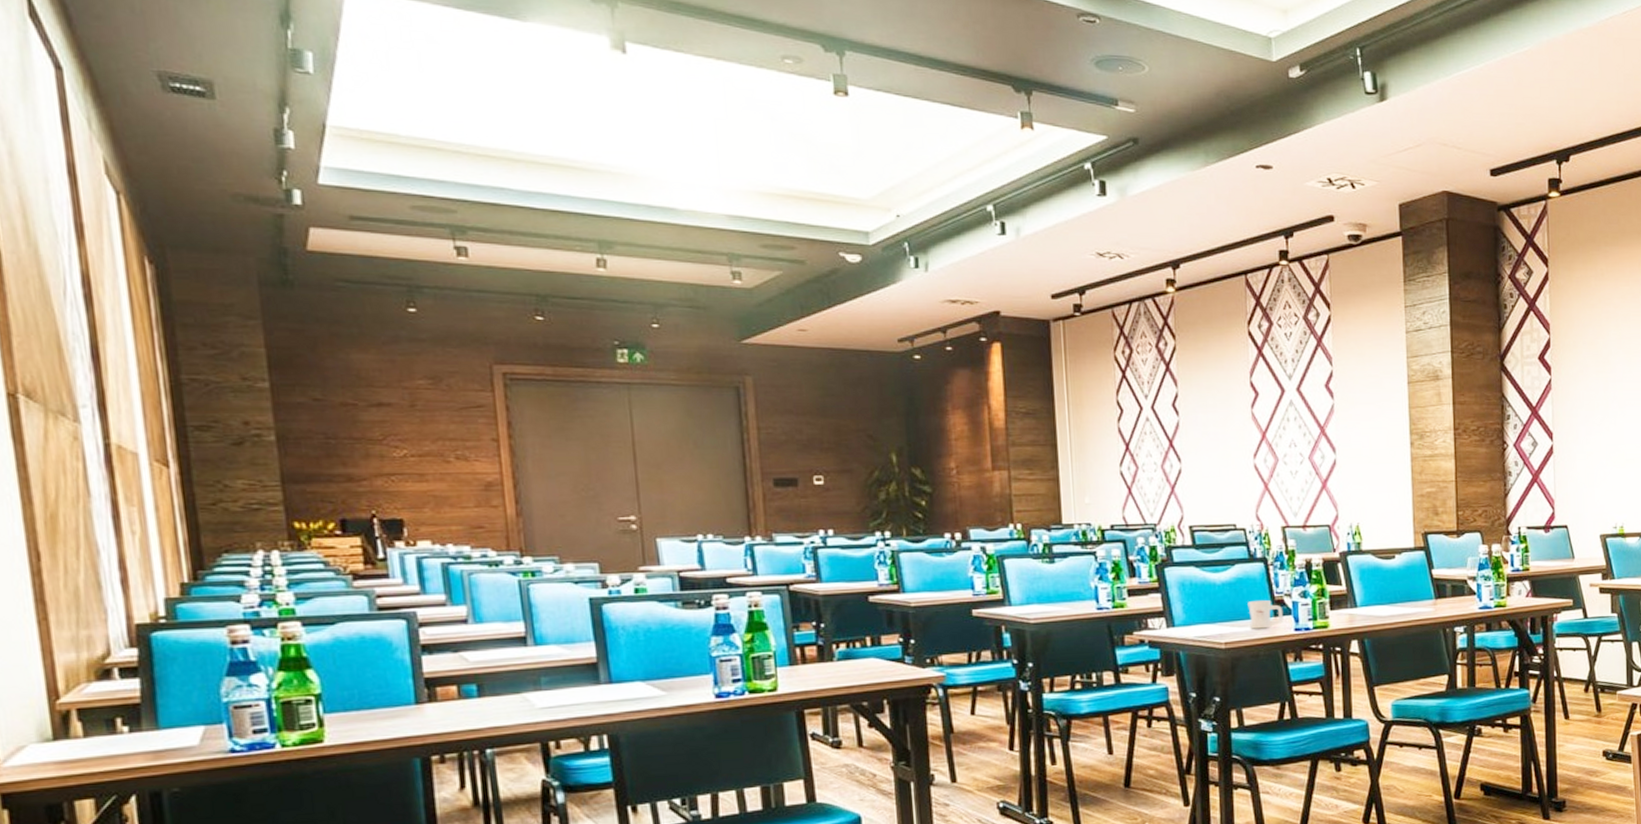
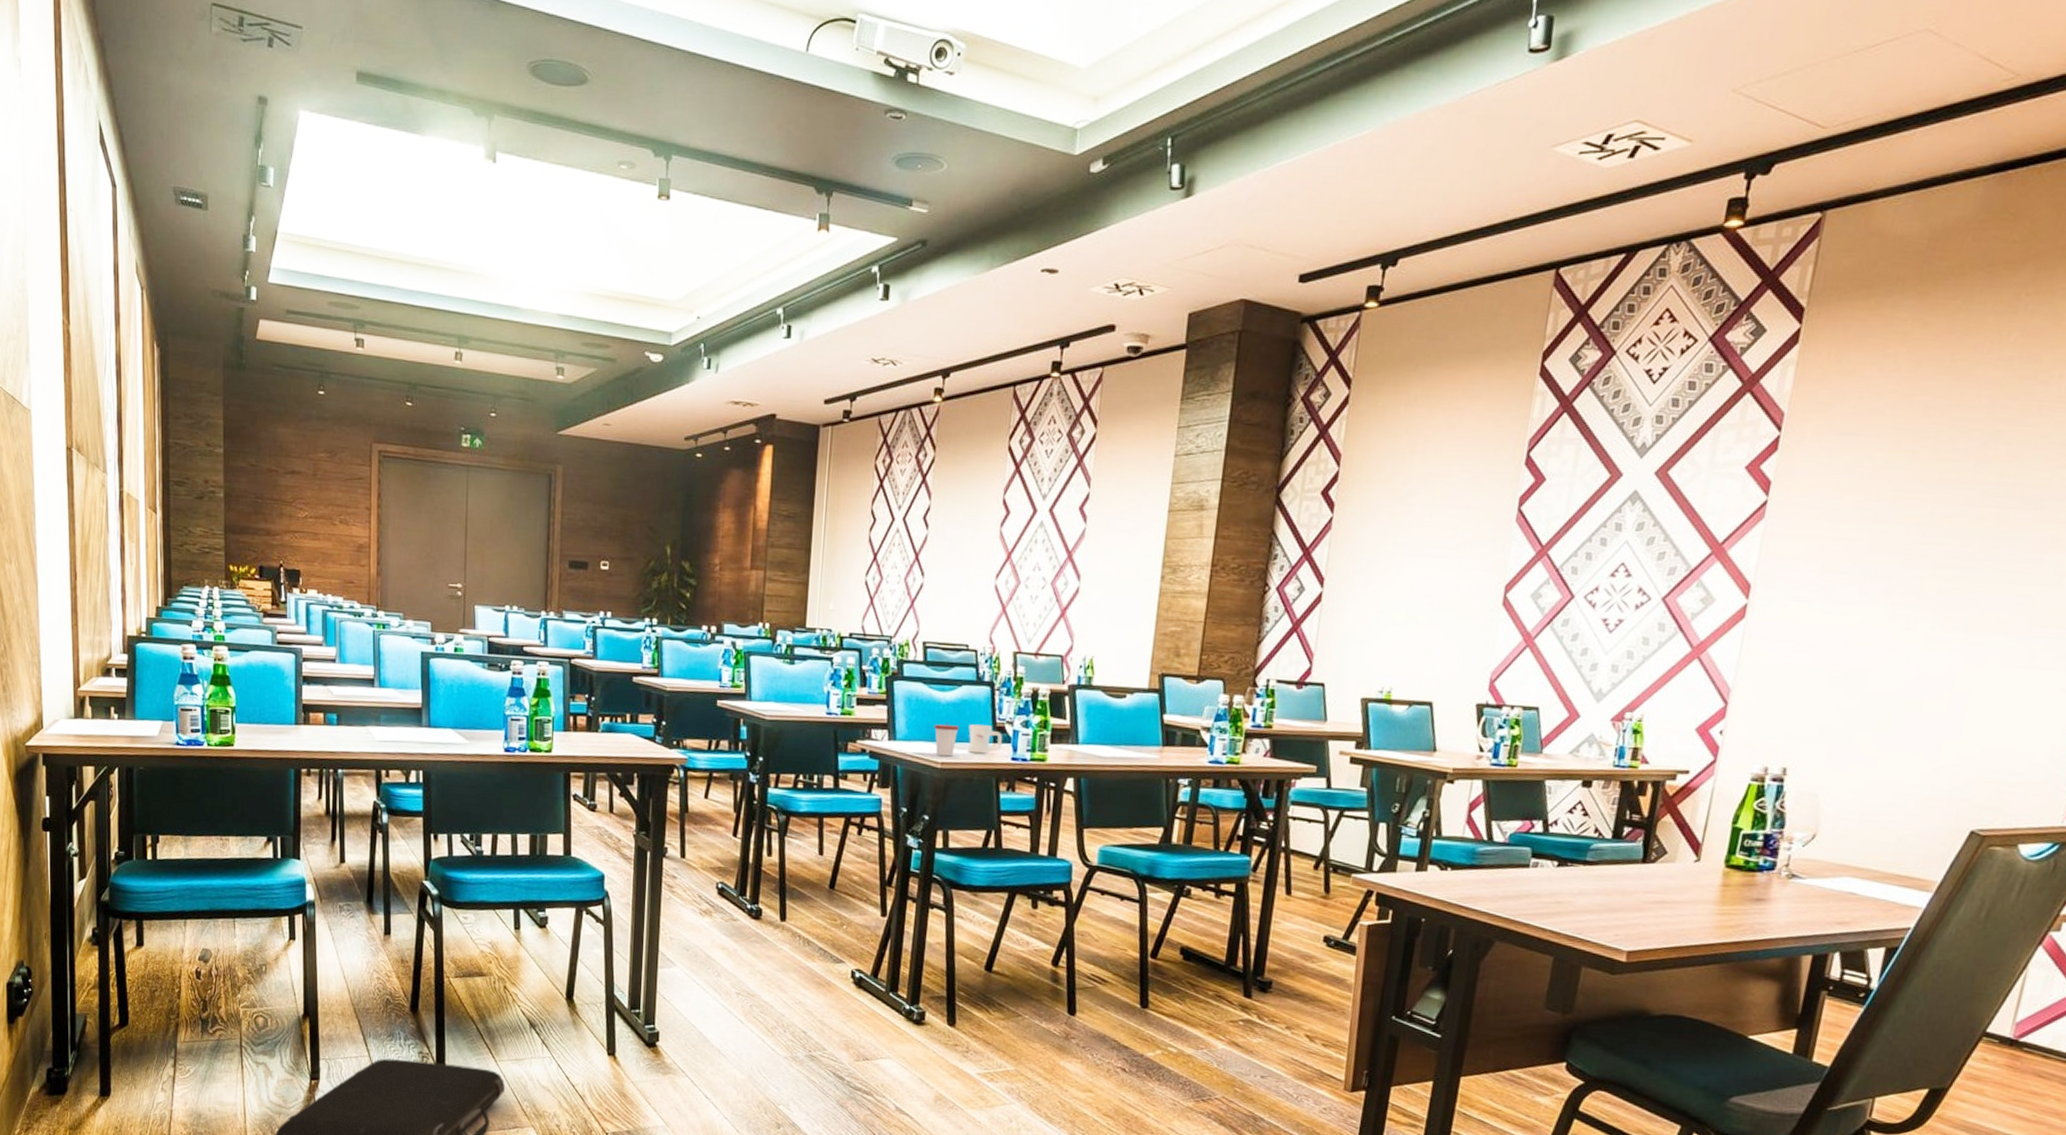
cup: none [1212,602,1238,636] -> present [933,722,959,757]

